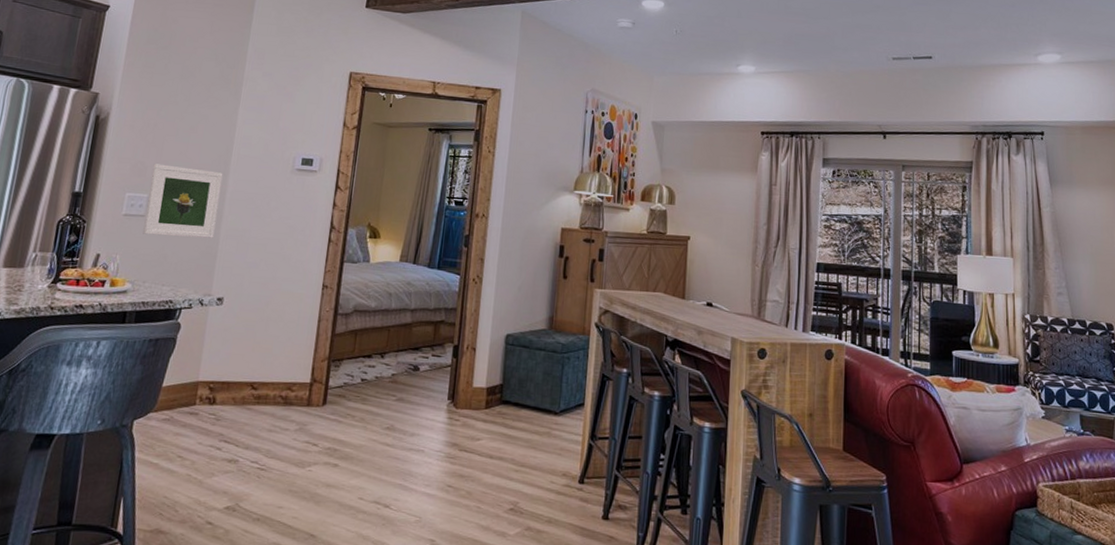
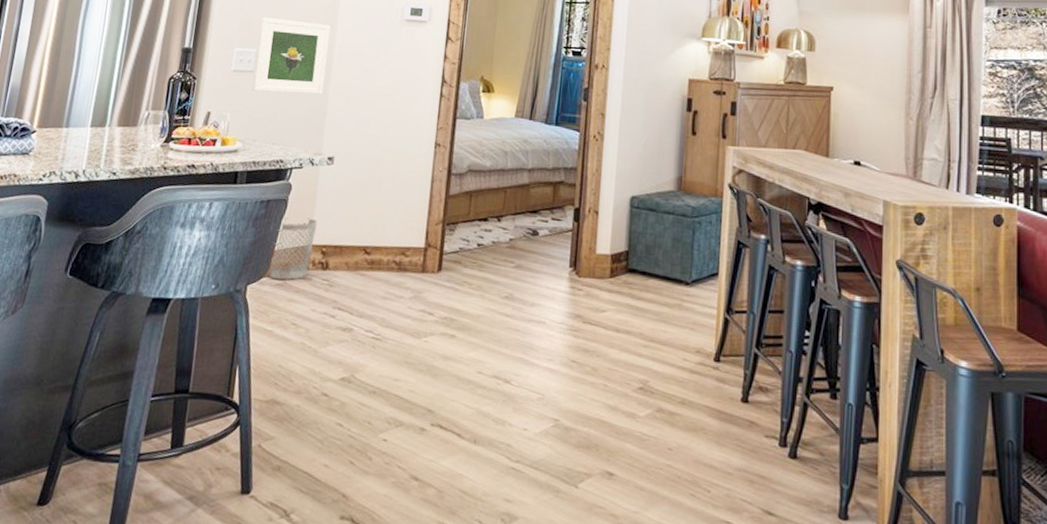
wastebasket: none [155,355,206,415] -> present [268,217,318,280]

